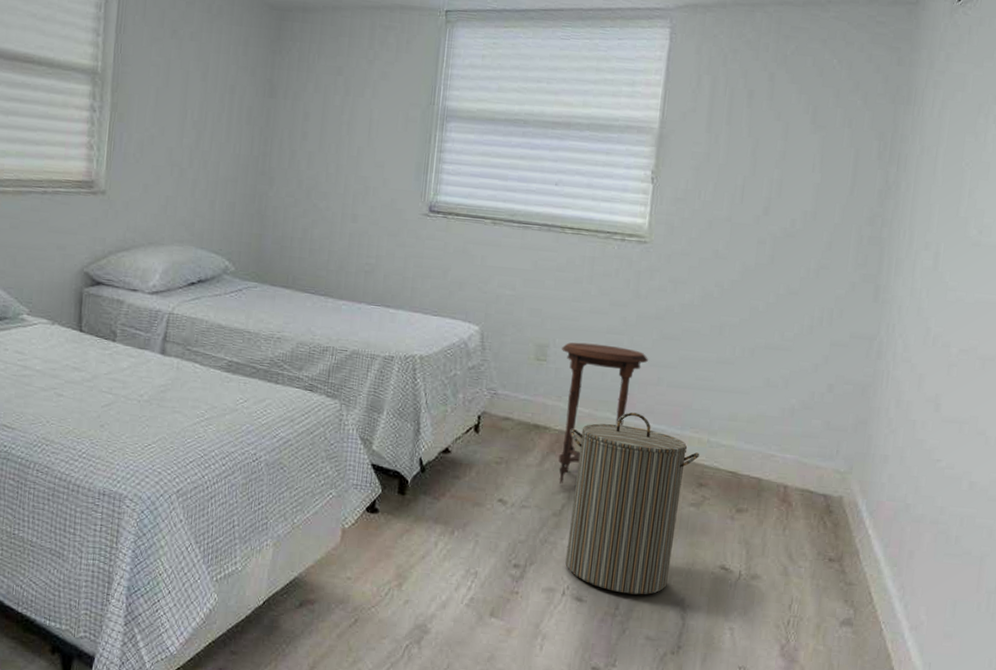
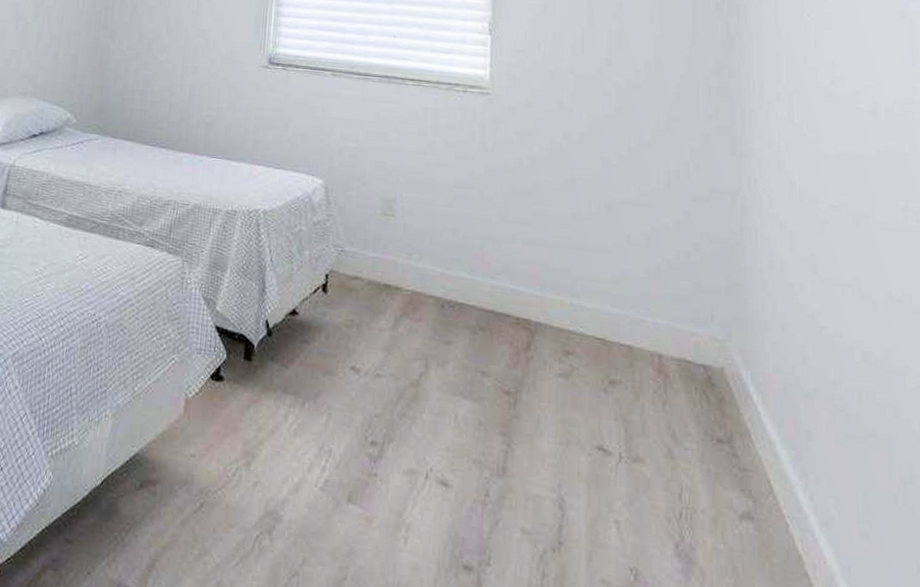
side table: present [558,342,649,484] -> none [409,196,501,350]
laundry hamper: present [565,412,700,595] -> none [424,271,563,480]

